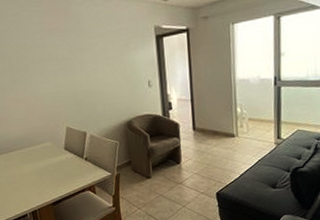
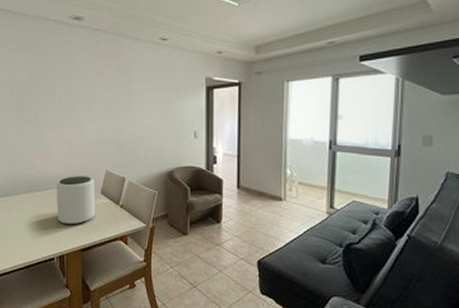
plant pot: none [18,134,62,182] -> present [56,176,96,224]

